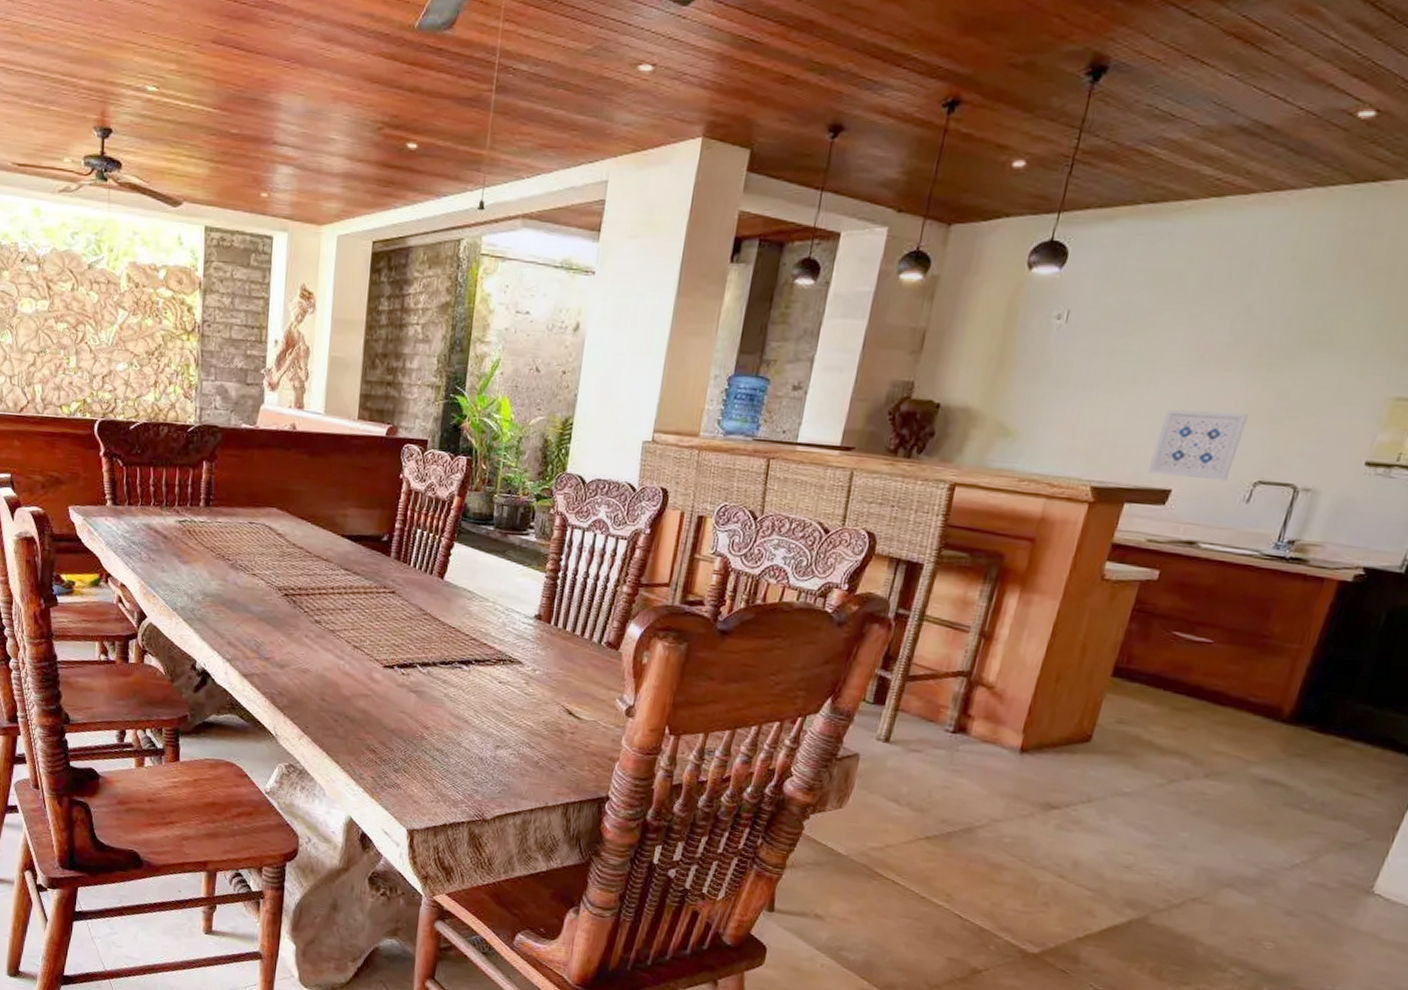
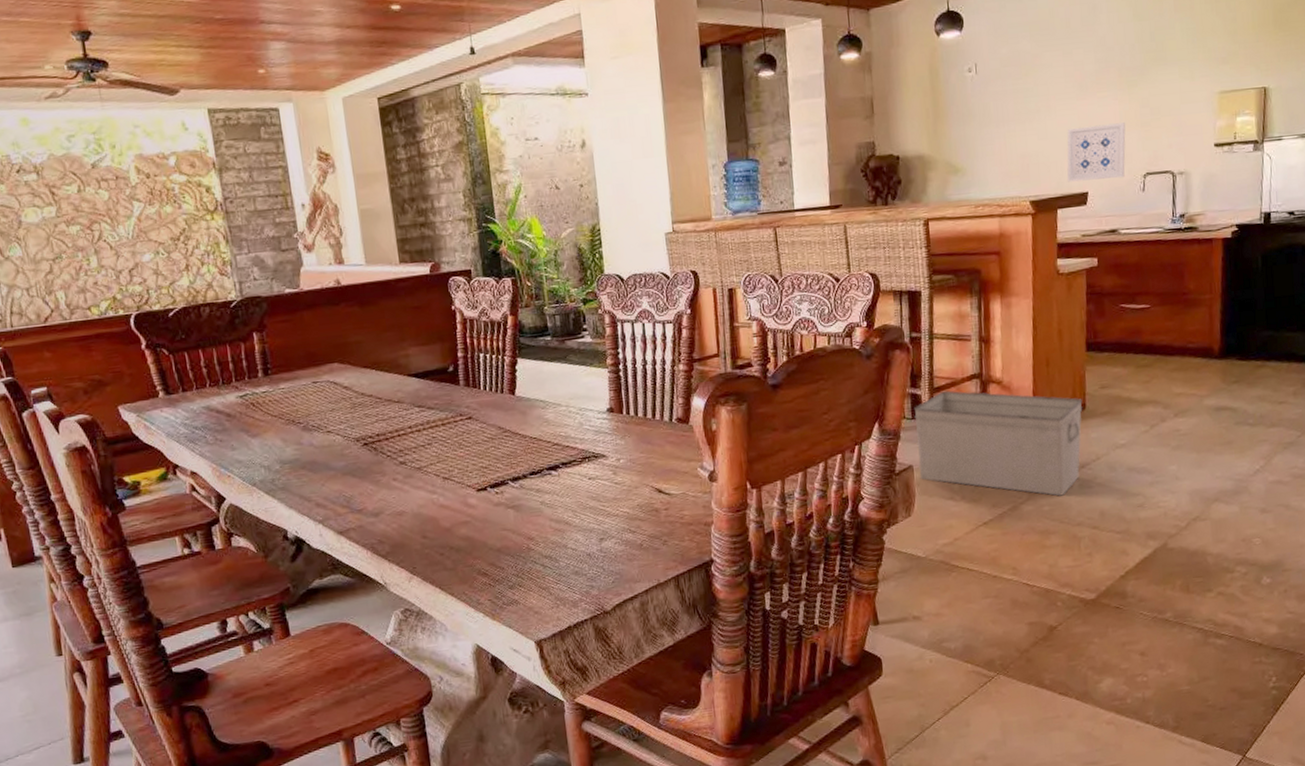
storage bin: none [864,681,1090,832] -> present [914,390,1083,496]

